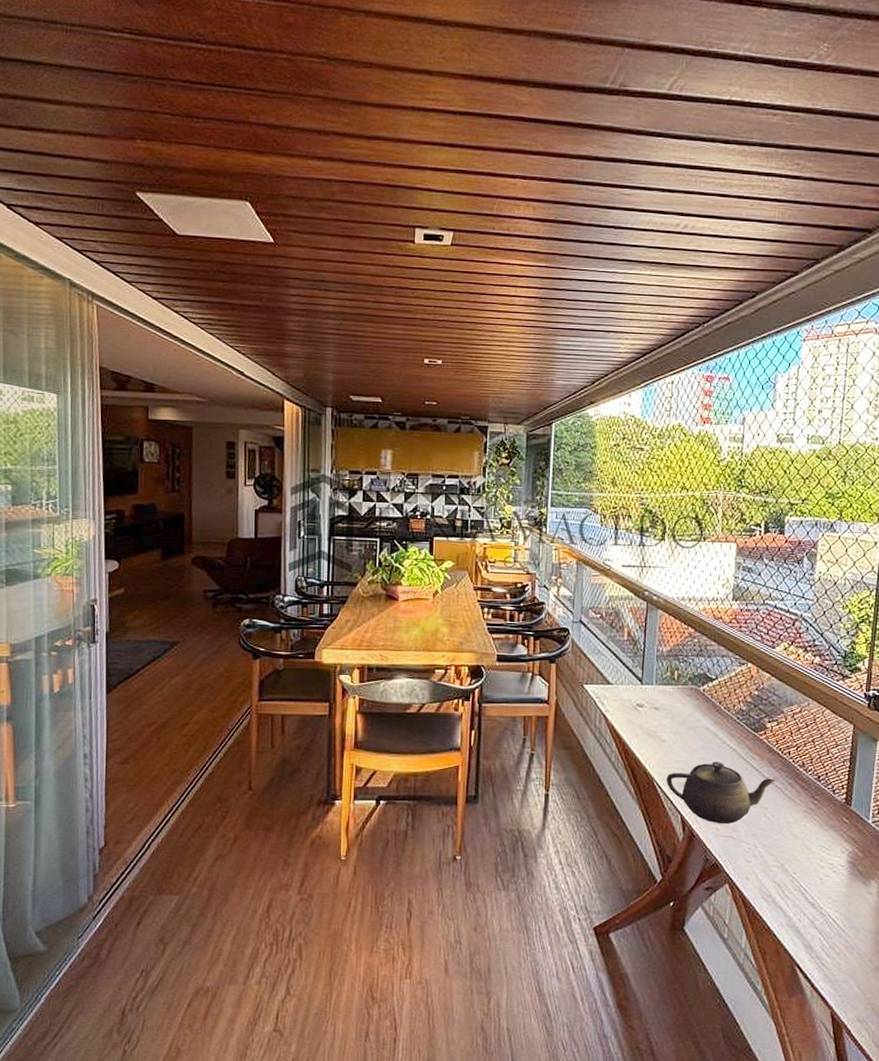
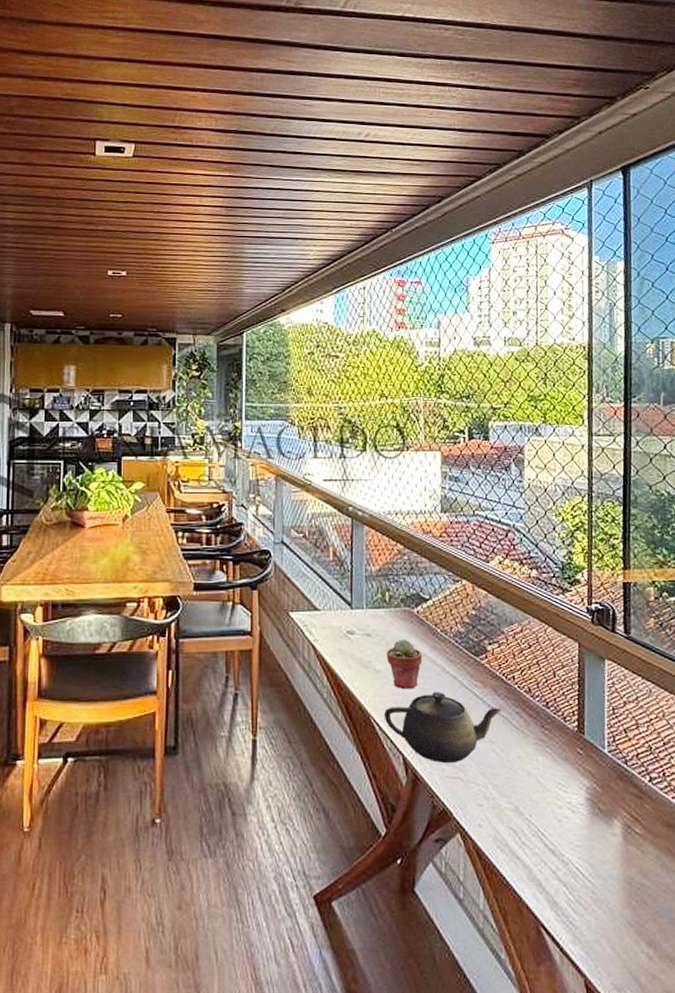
potted succulent: none [671,714,706,758] -> present [386,639,423,690]

